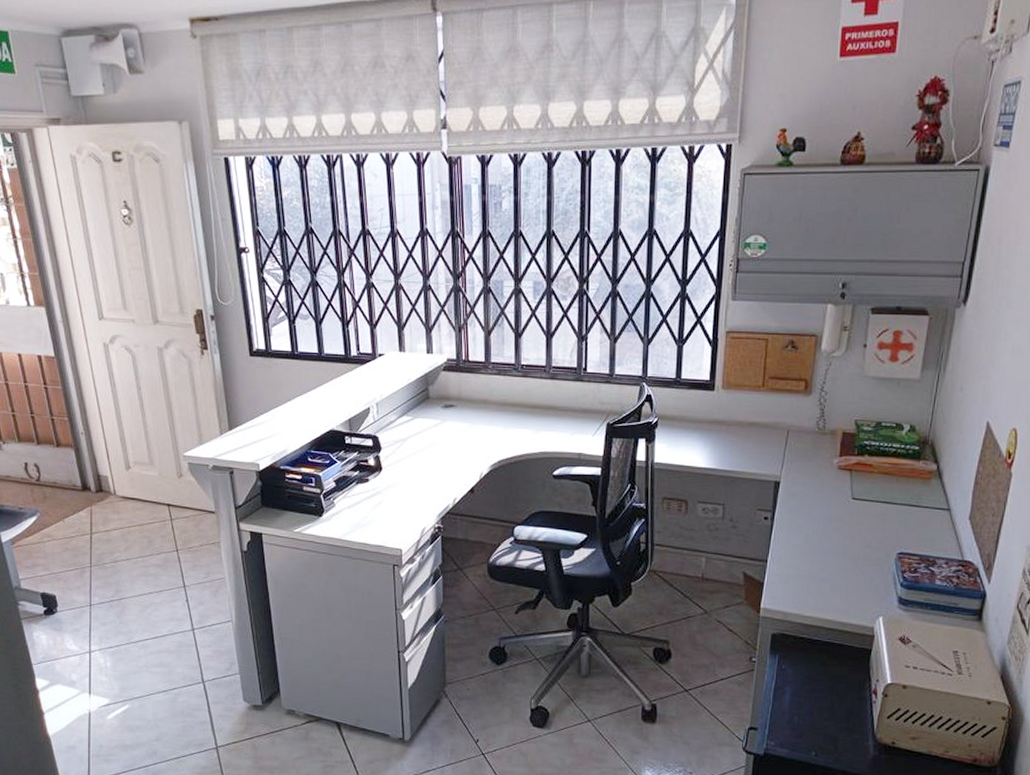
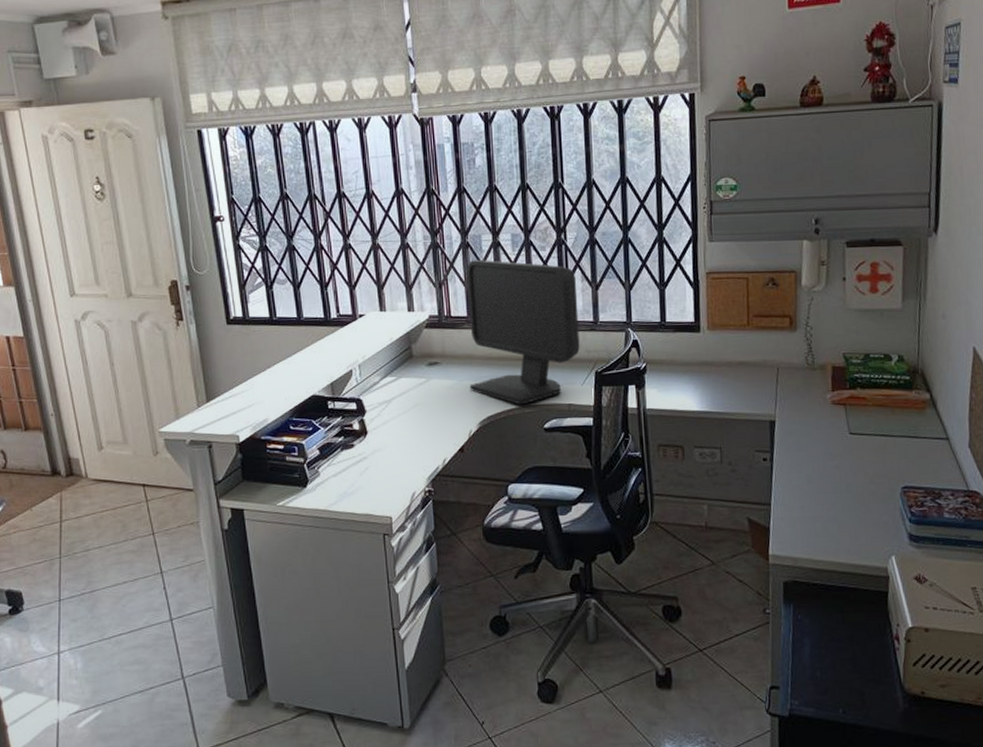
monitor: none [483,305,596,452] -> present [467,259,580,405]

